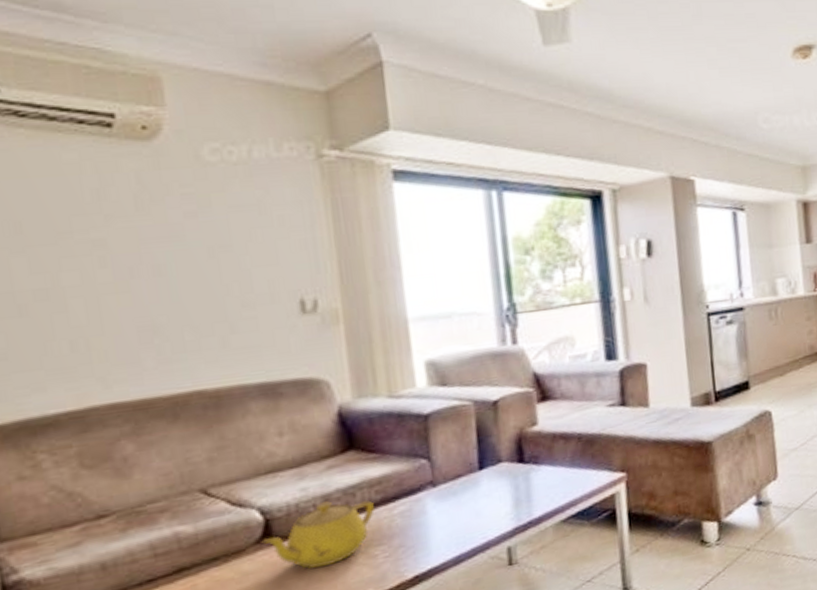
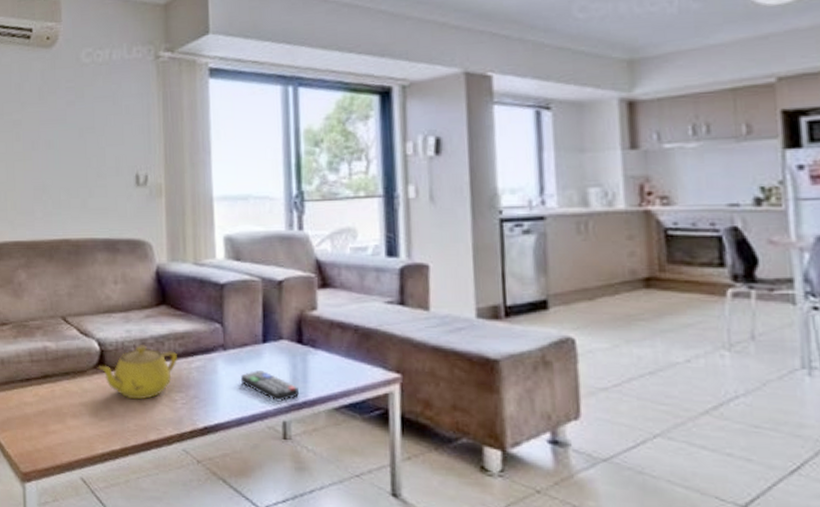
remote control: none [456,498,523,529] -> present [241,369,299,402]

